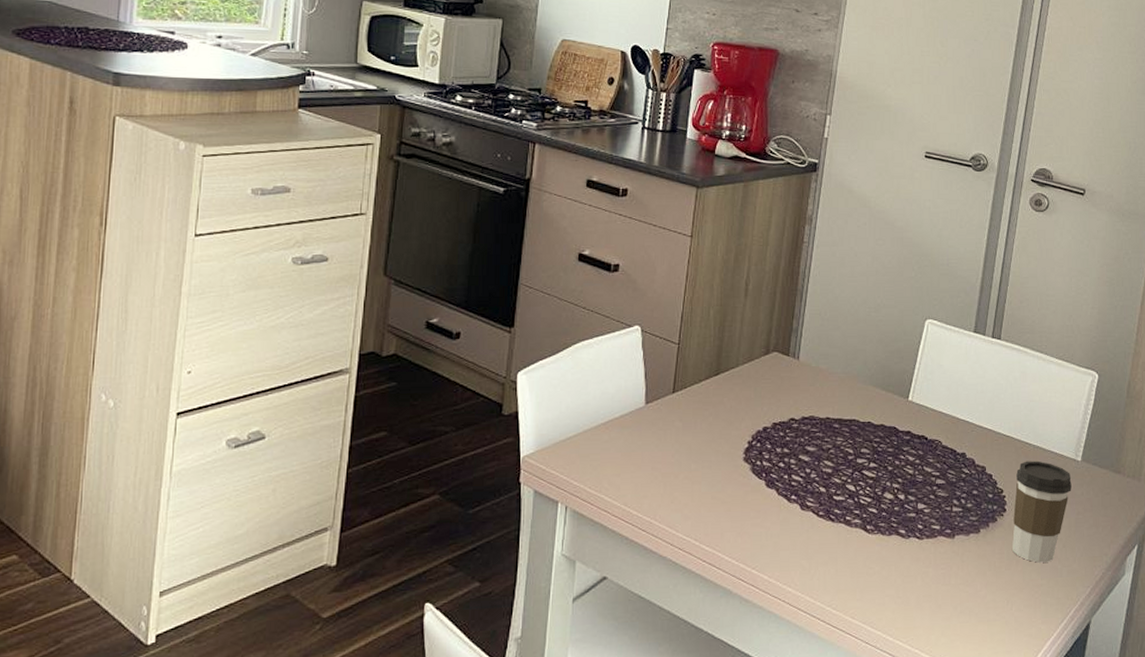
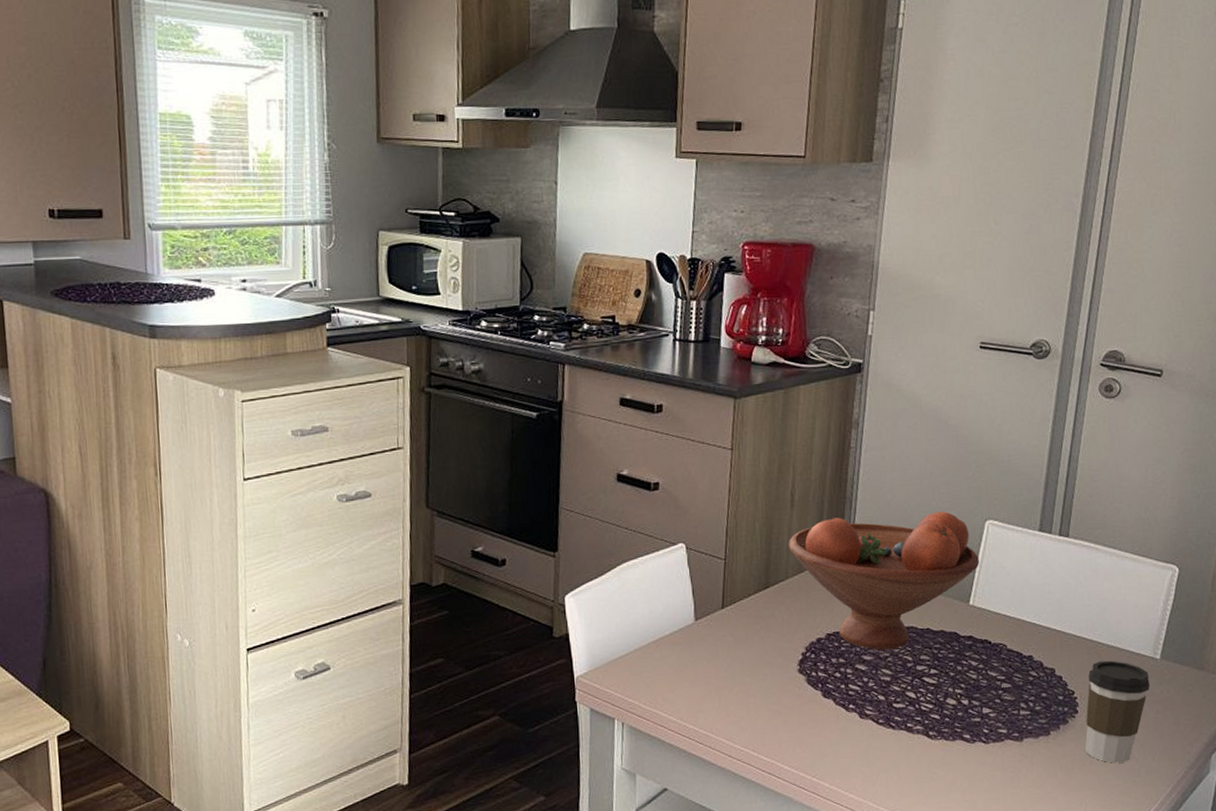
fruit bowl: none [740,308,920,442] -> present [788,511,980,650]

